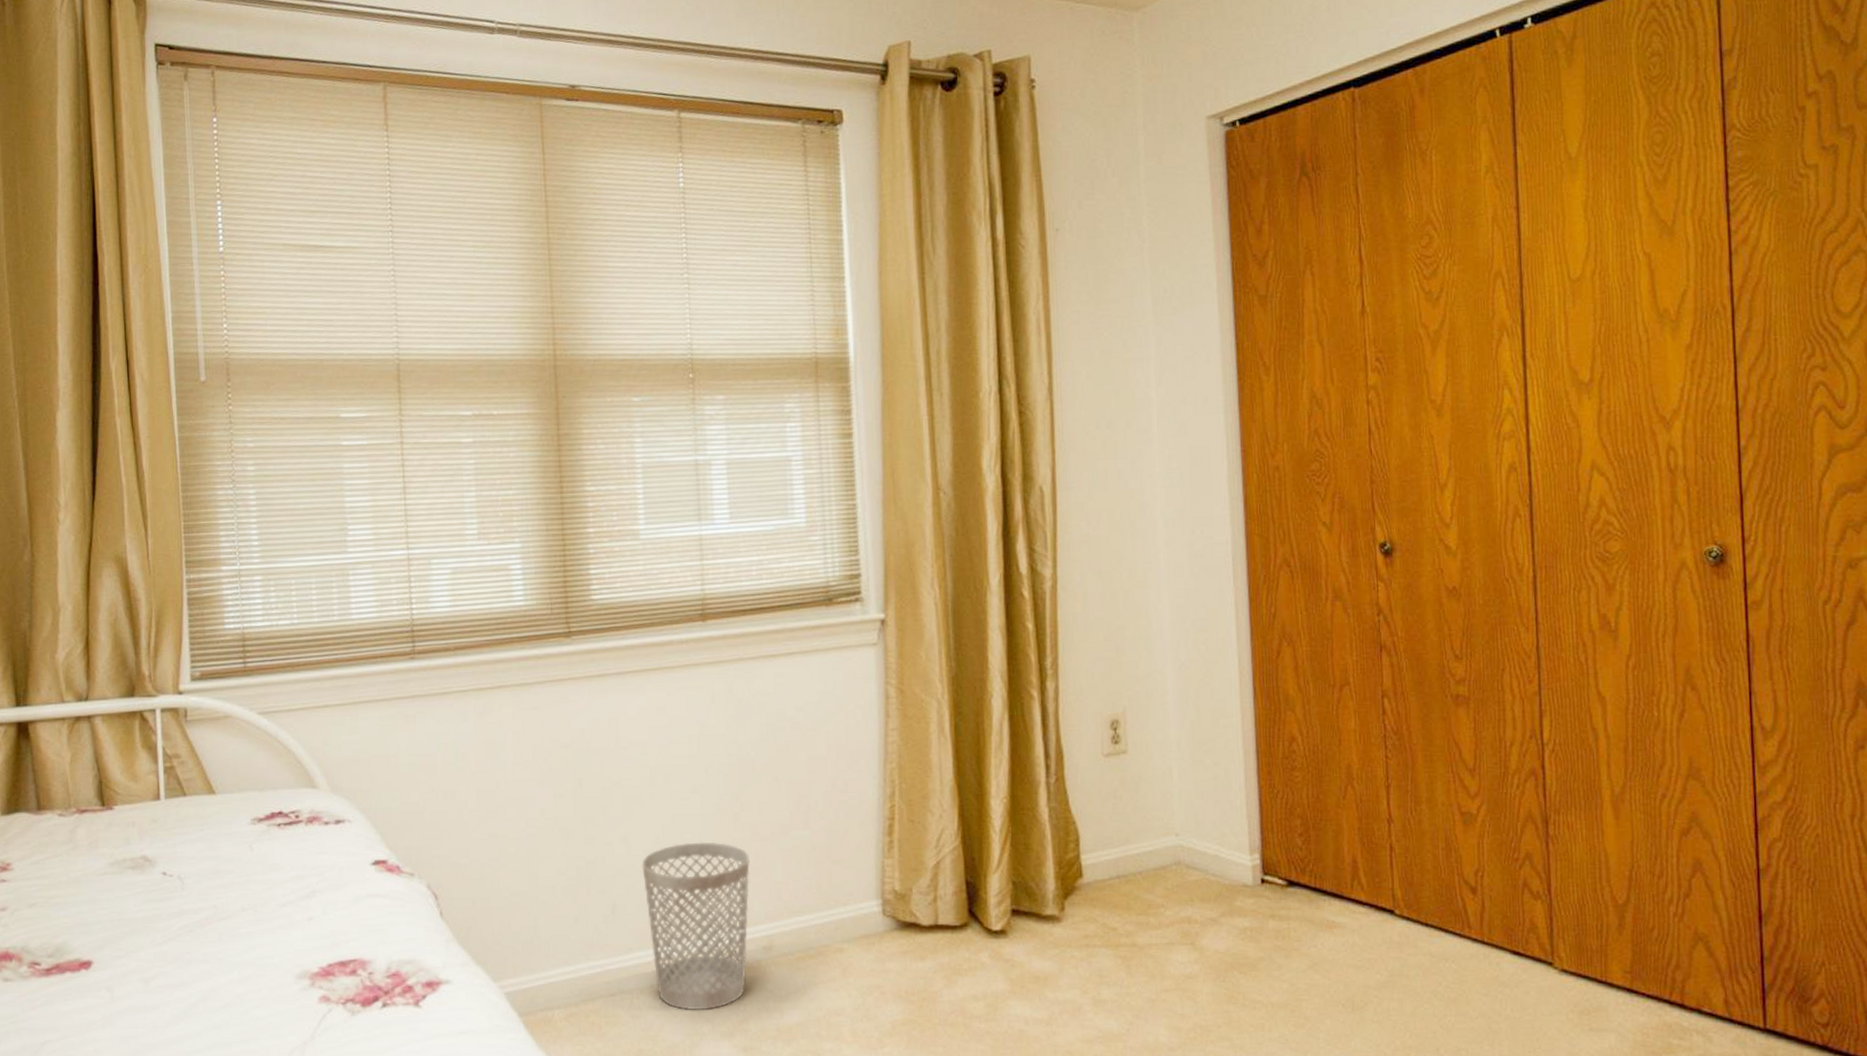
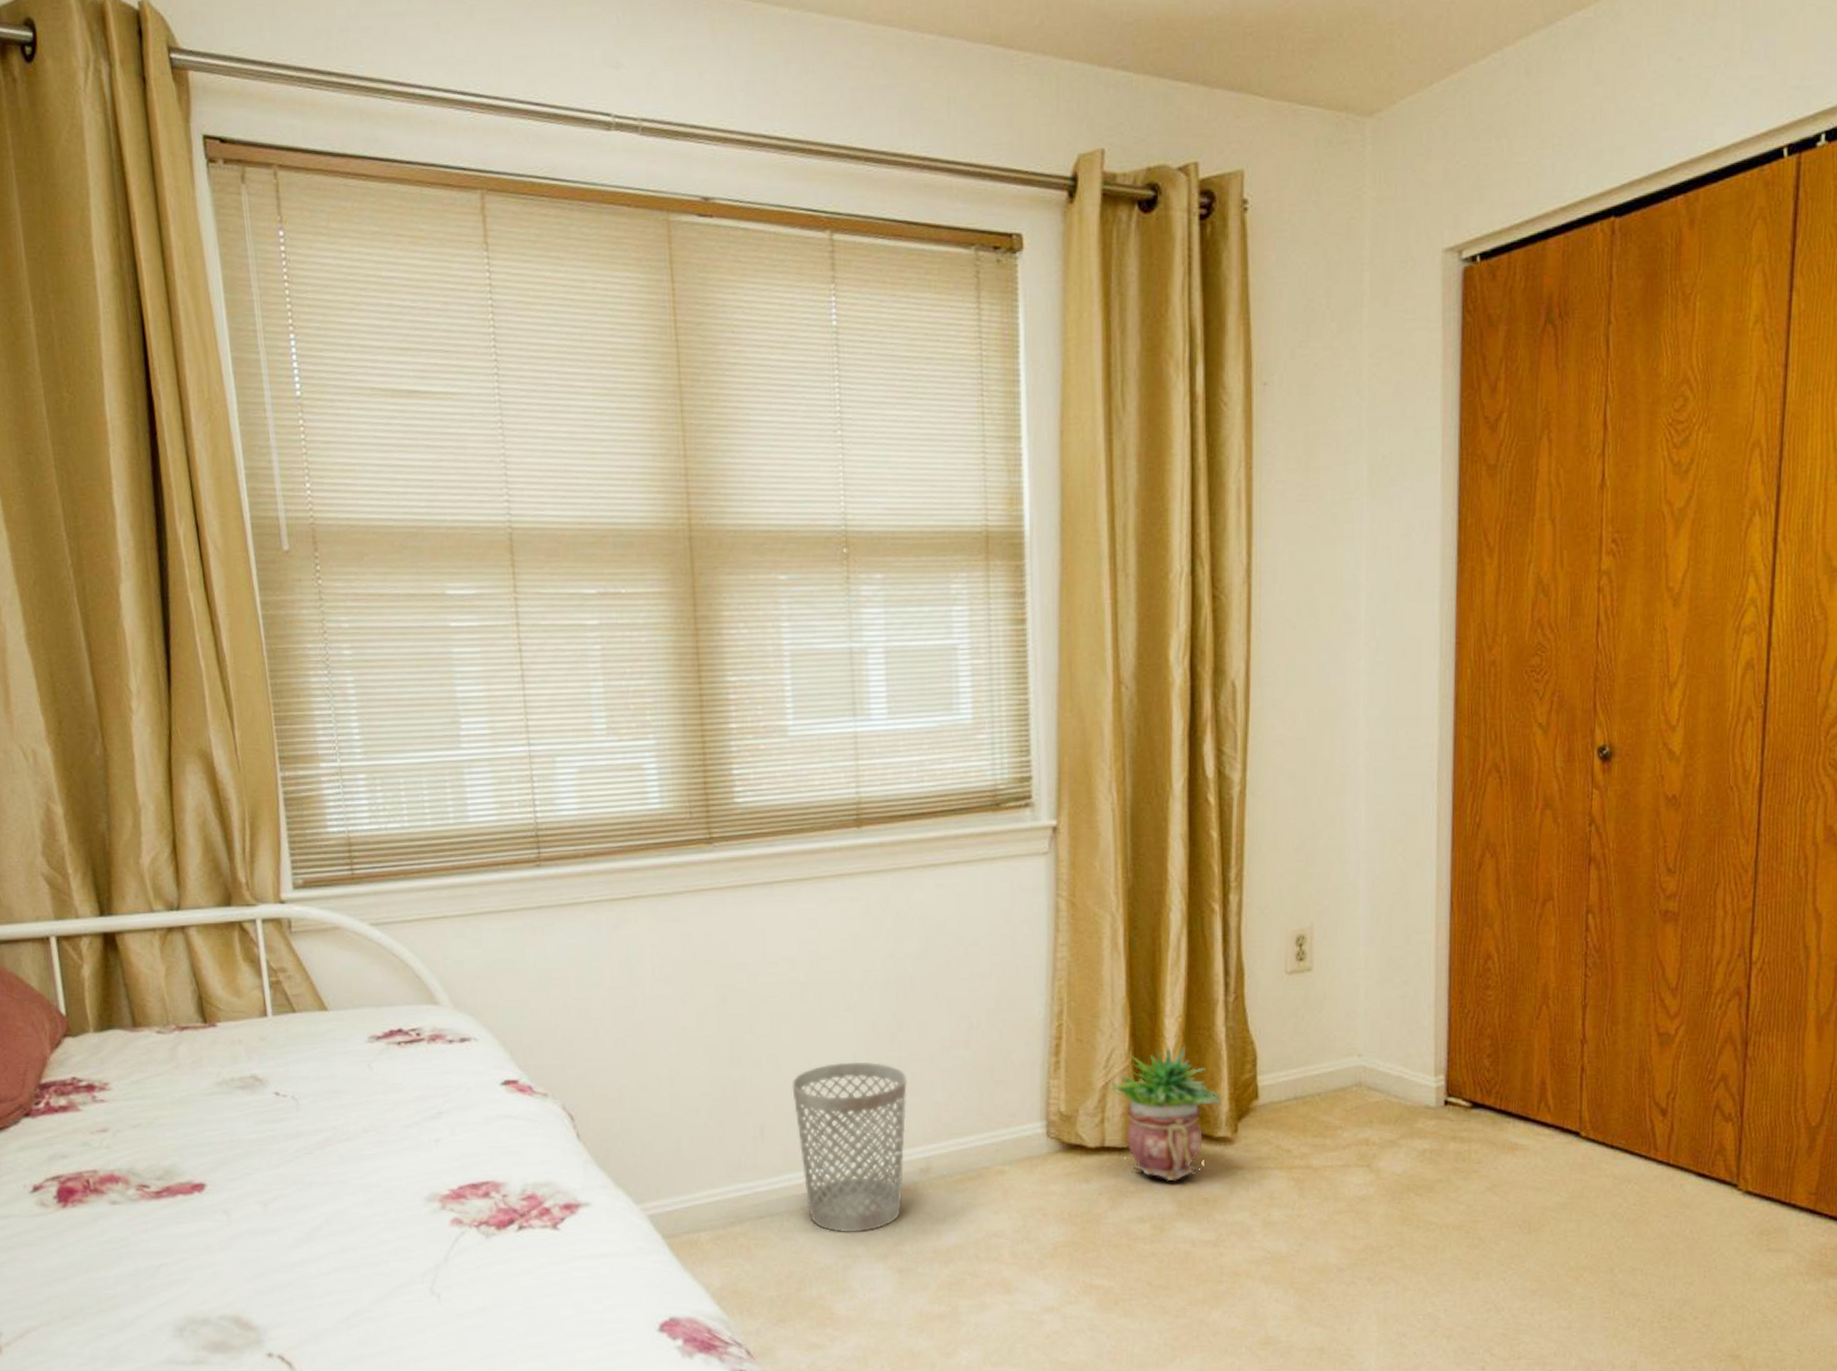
potted plant: none [942,825,1049,960] -> present [1110,1045,1223,1182]

